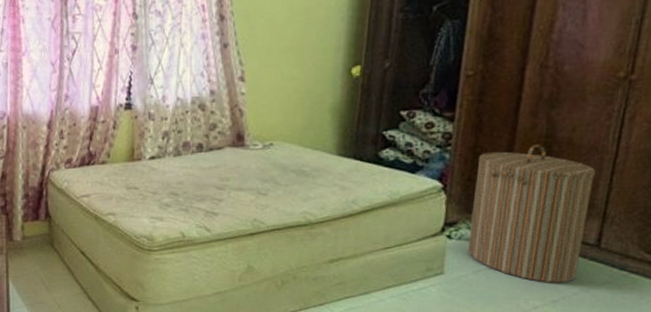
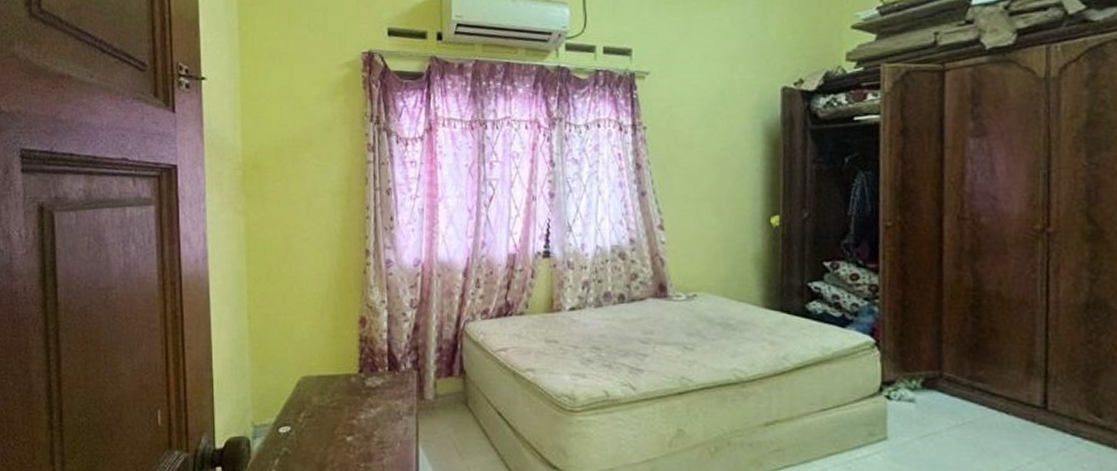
laundry hamper: present [467,143,595,283] -> none [908,297,1029,450]

